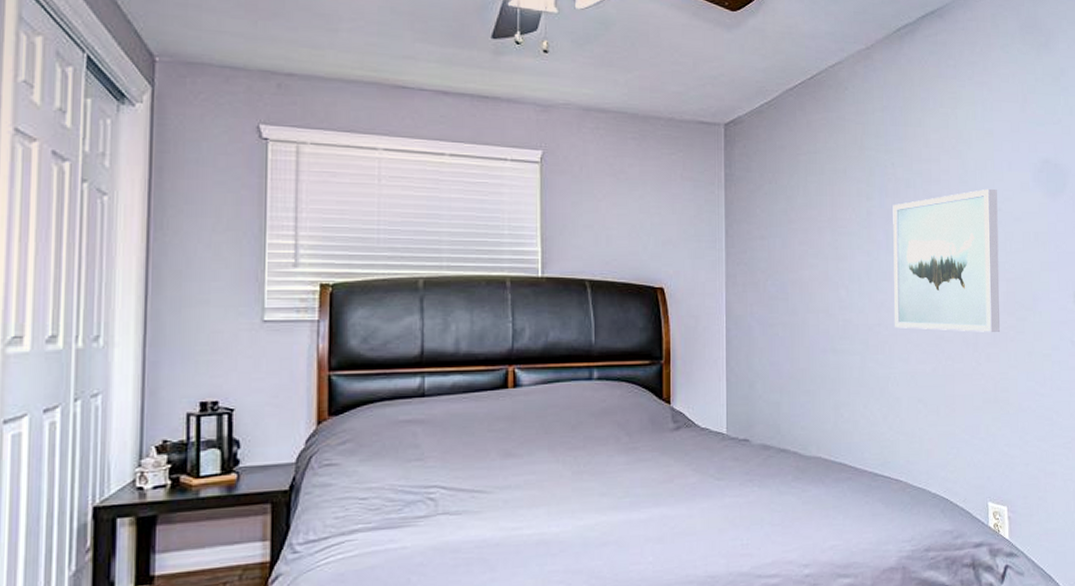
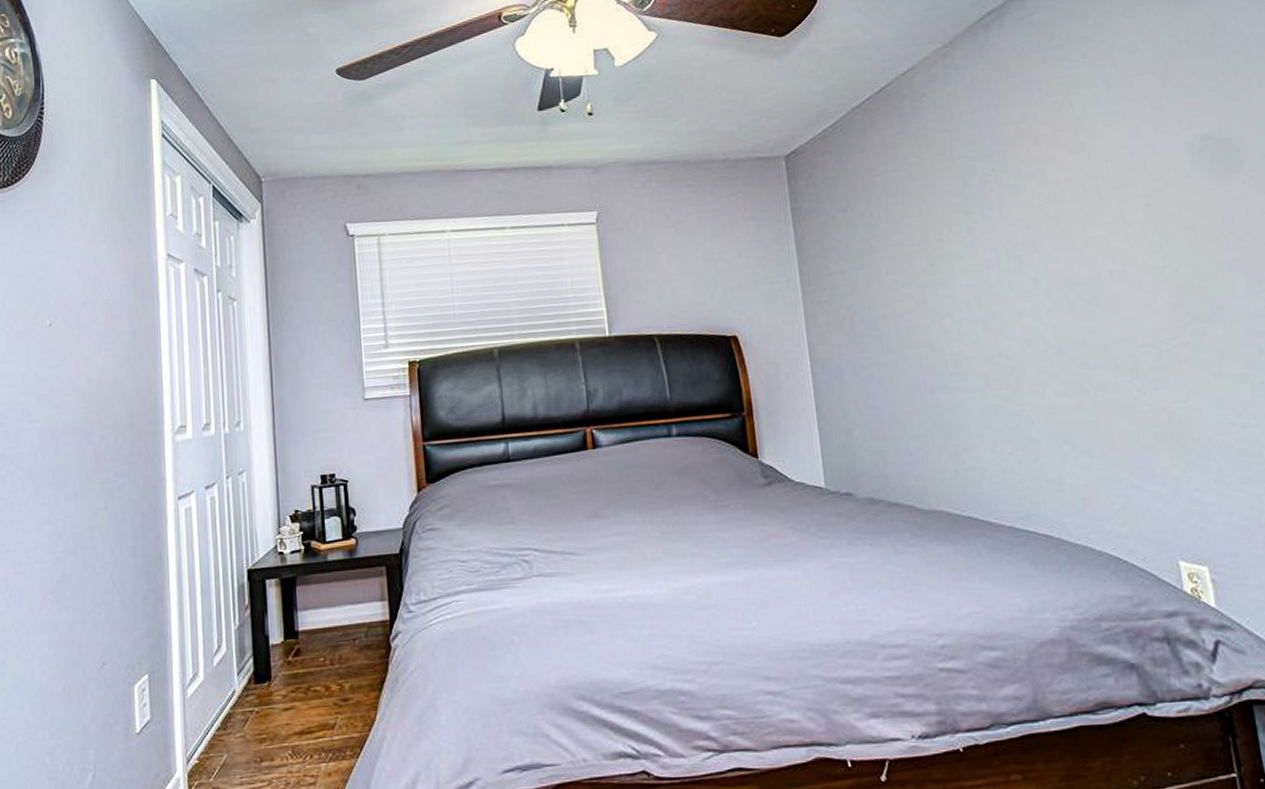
wall art: present [893,188,1001,332] -> none [999,180,1167,358]

